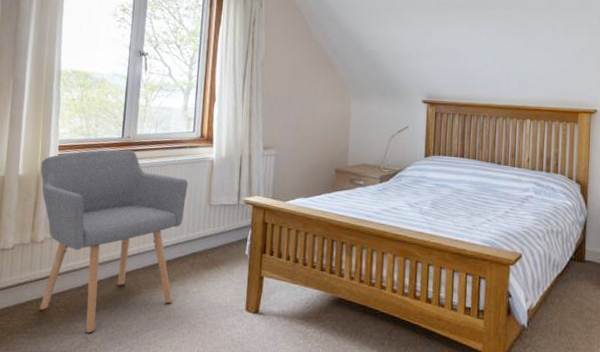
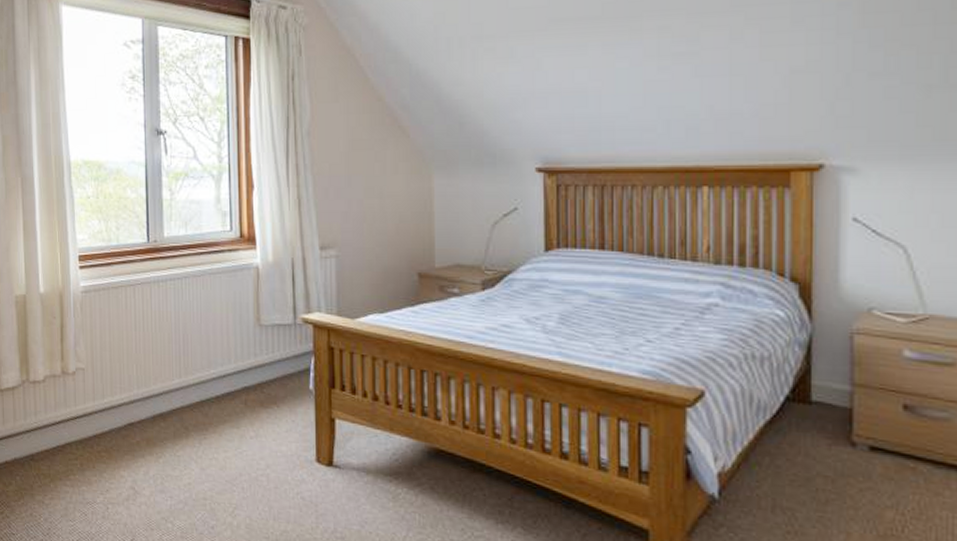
chair: present [39,149,189,333] -> none [61,257,231,484]

